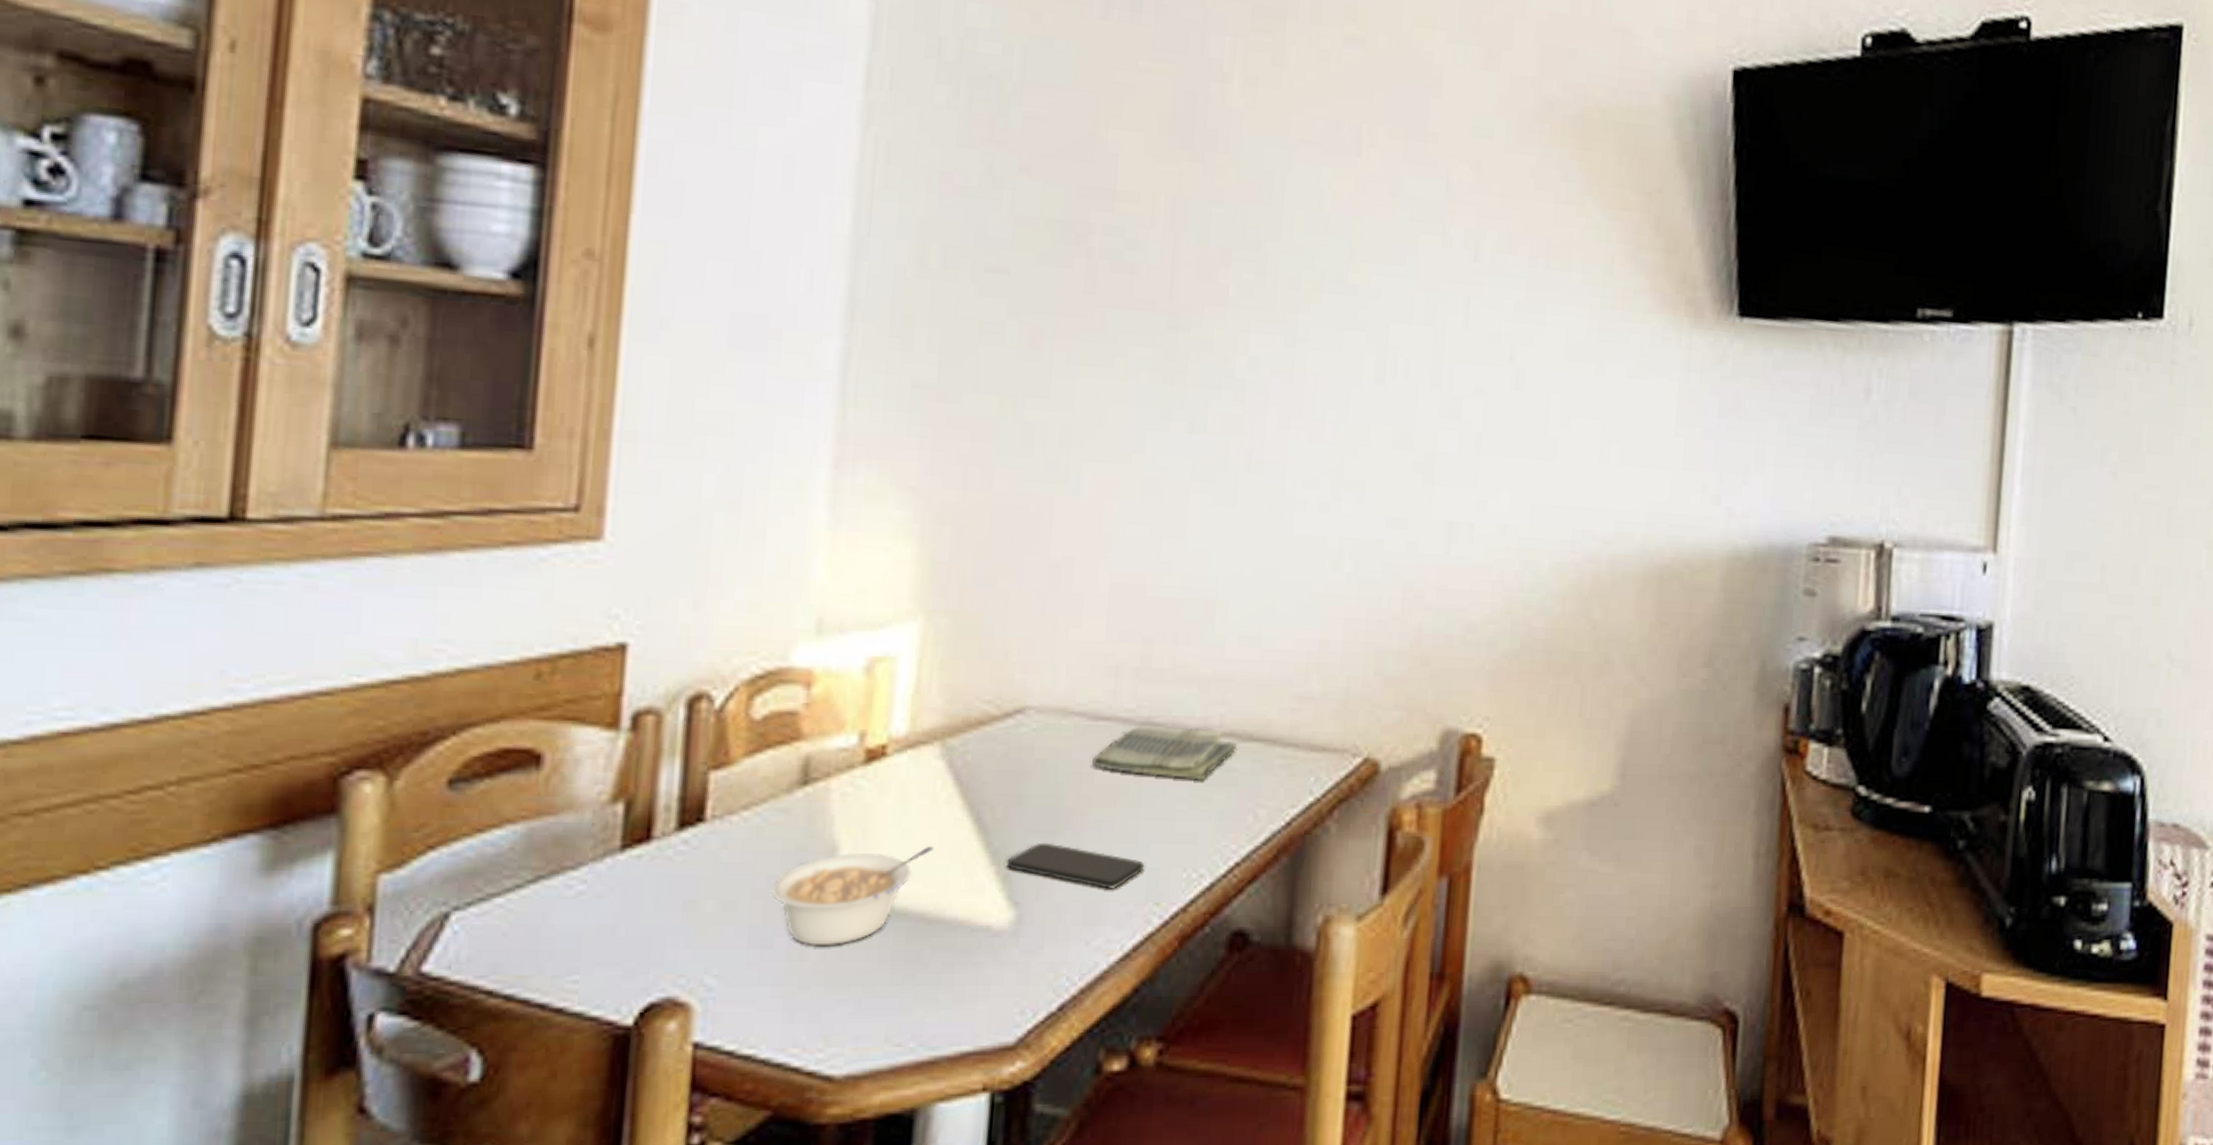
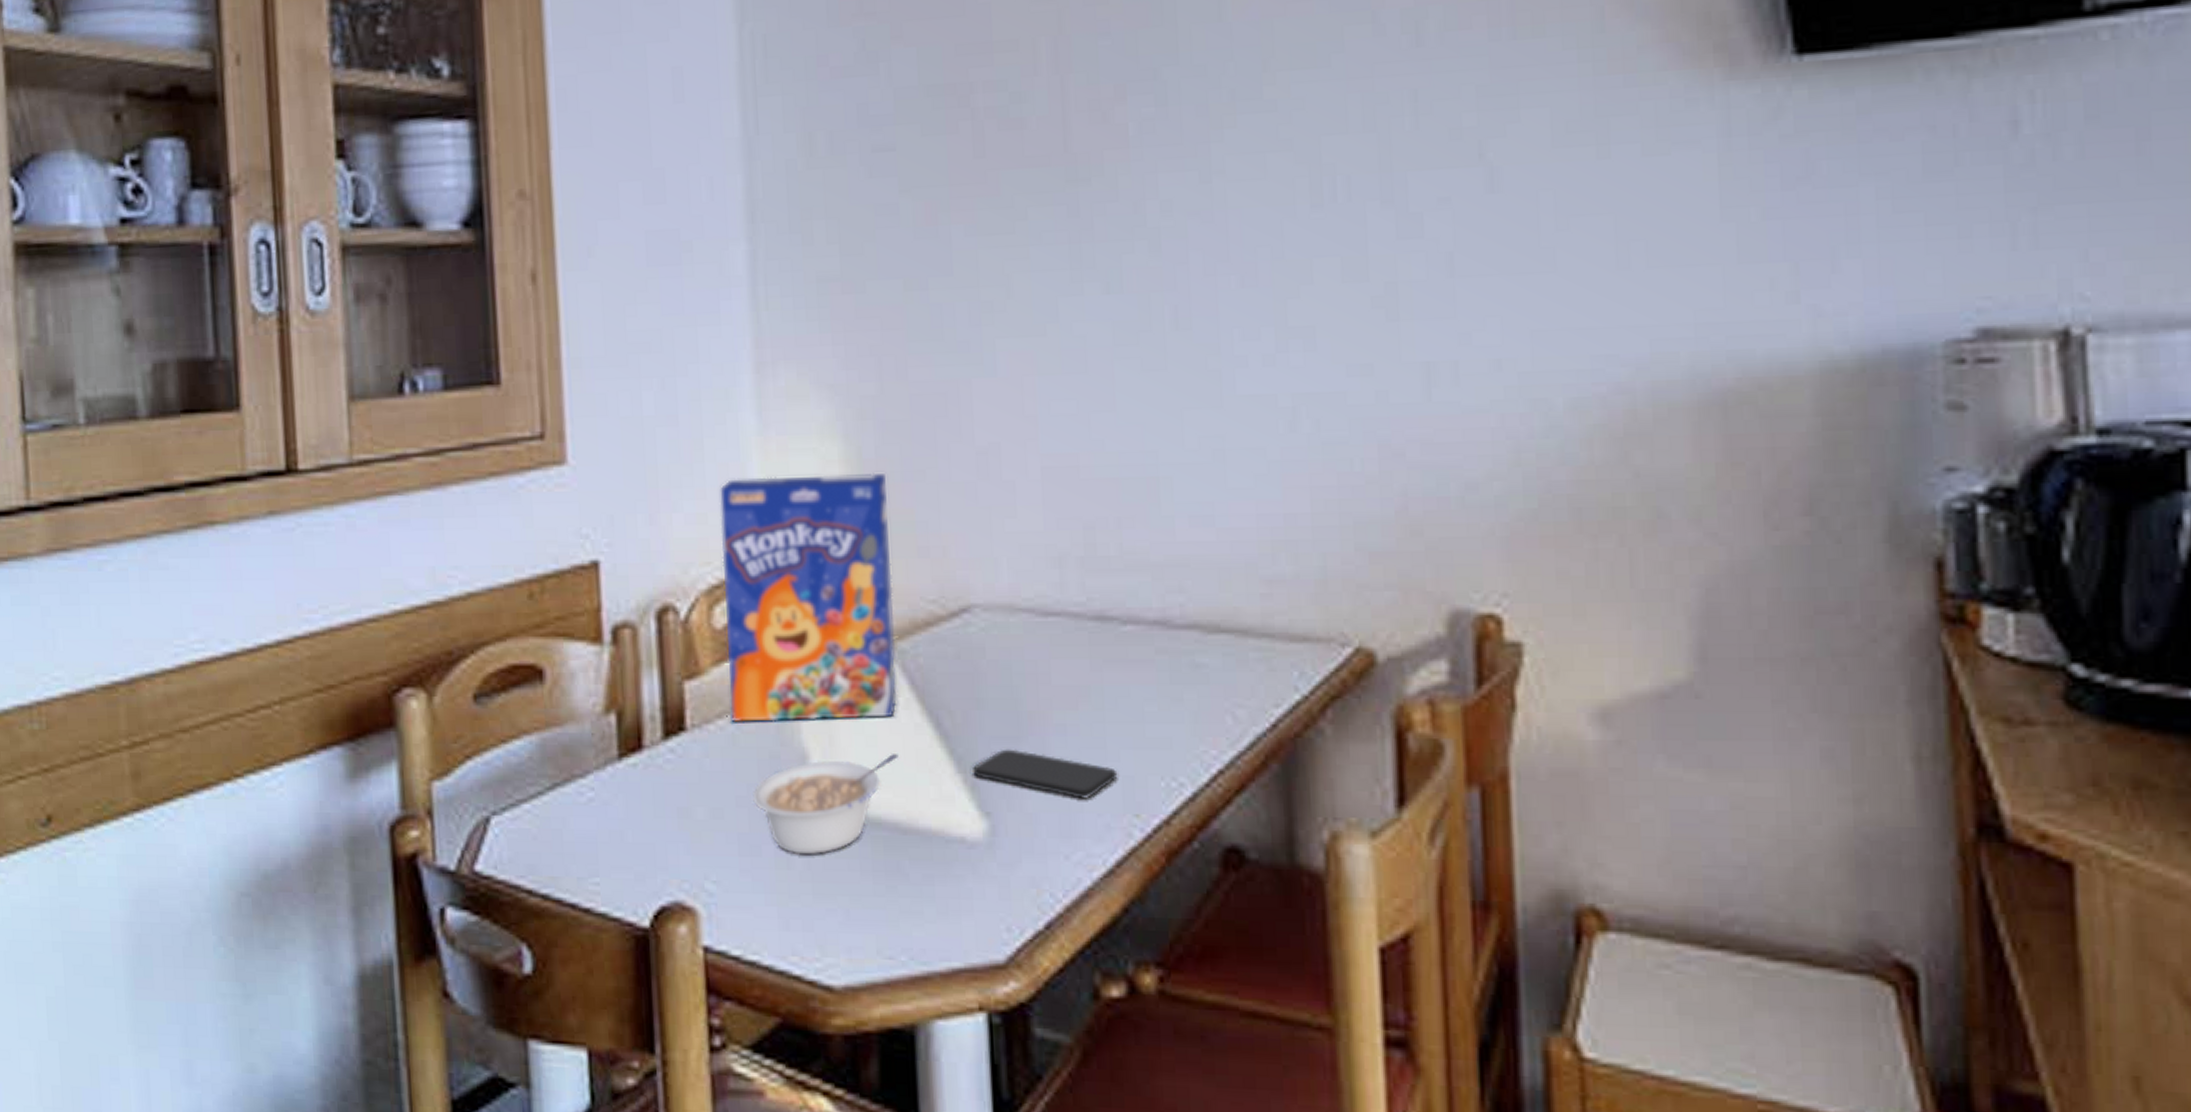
cereal box: none [758,570,957,814] -> present [720,472,897,722]
dish towel: present [1092,726,1237,782] -> none [1047,620,1203,680]

